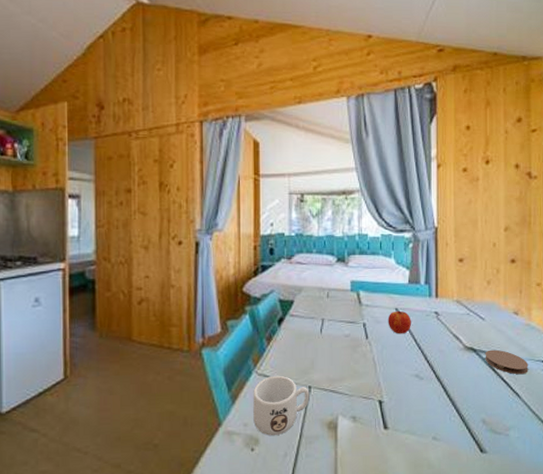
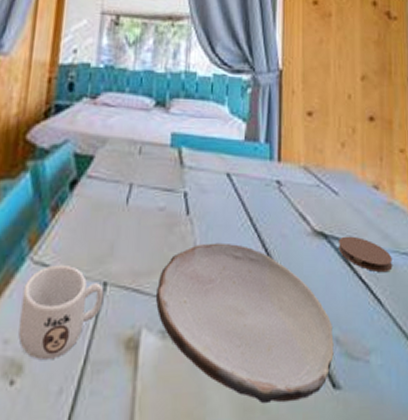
plate: none [346,357,481,463] -> present [155,242,334,404]
fruit: present [388,310,412,334] -> none [216,176,247,210]

